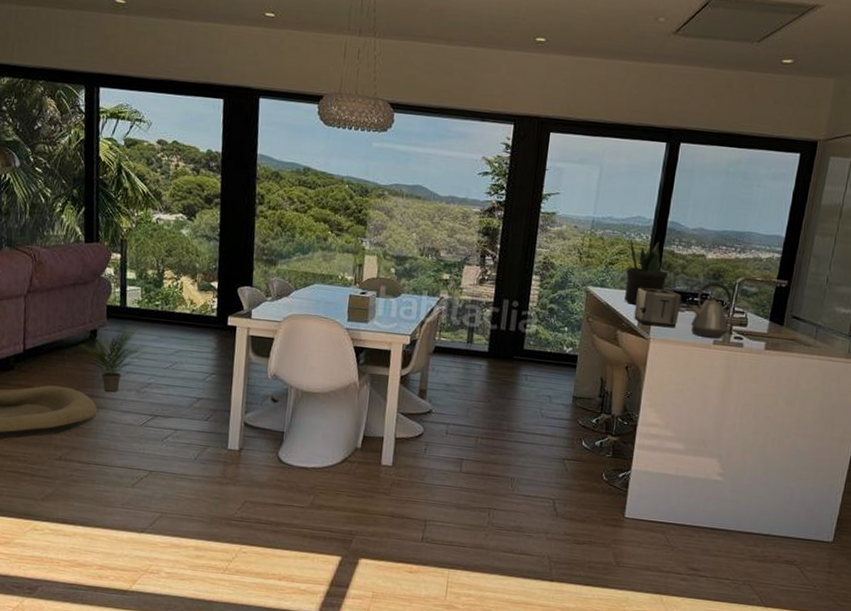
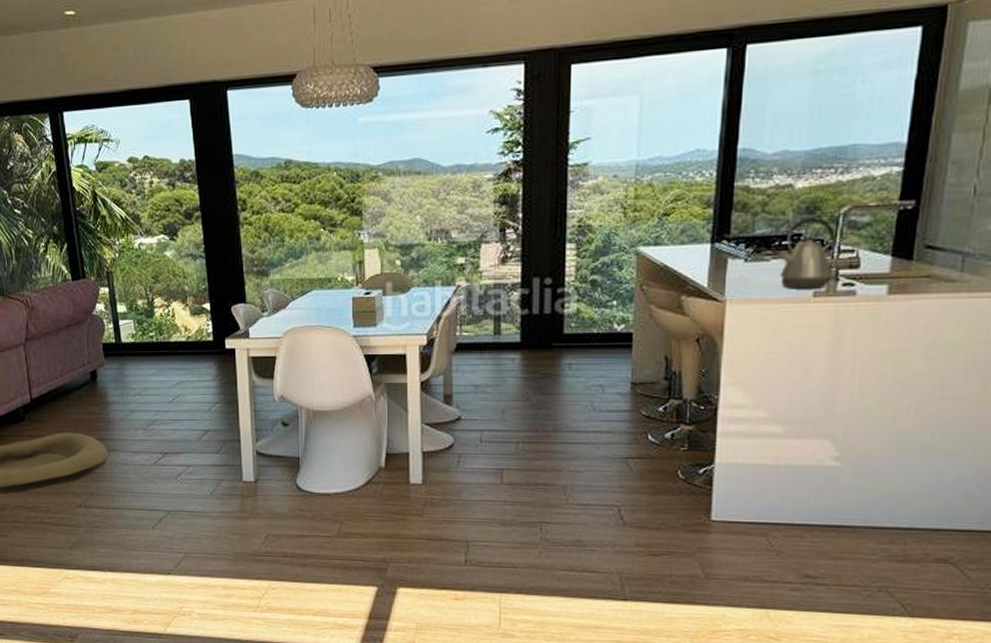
potted plant: present [79,326,145,392] -> none [82,362,145,433]
planter: present [624,238,668,305] -> none [686,177,743,261]
toaster: present [634,287,682,329] -> none [702,235,765,285]

